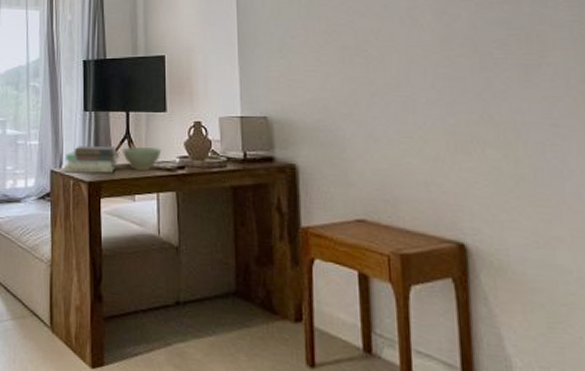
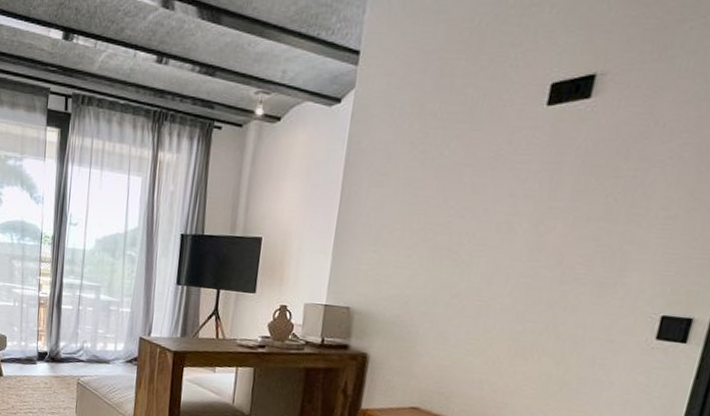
books: present [63,146,120,174] -> none [151,317,206,346]
bowl: present [123,147,162,171] -> none [209,323,246,346]

